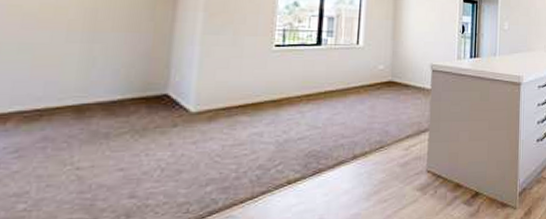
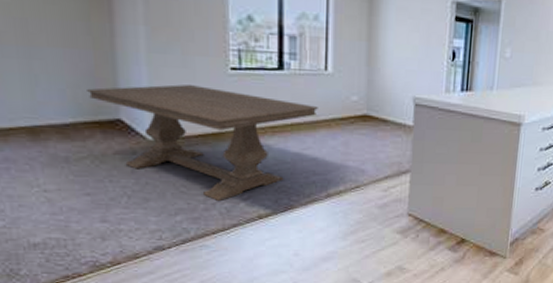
dining table: none [140,60,349,170] -> present [87,84,318,202]

